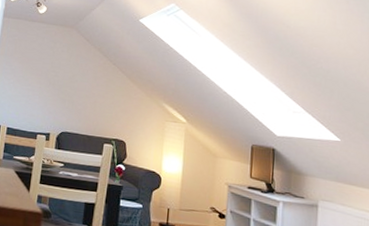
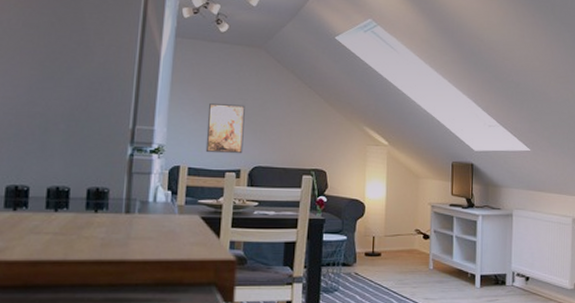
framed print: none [22,74,57,120] -> present [205,103,245,154]

